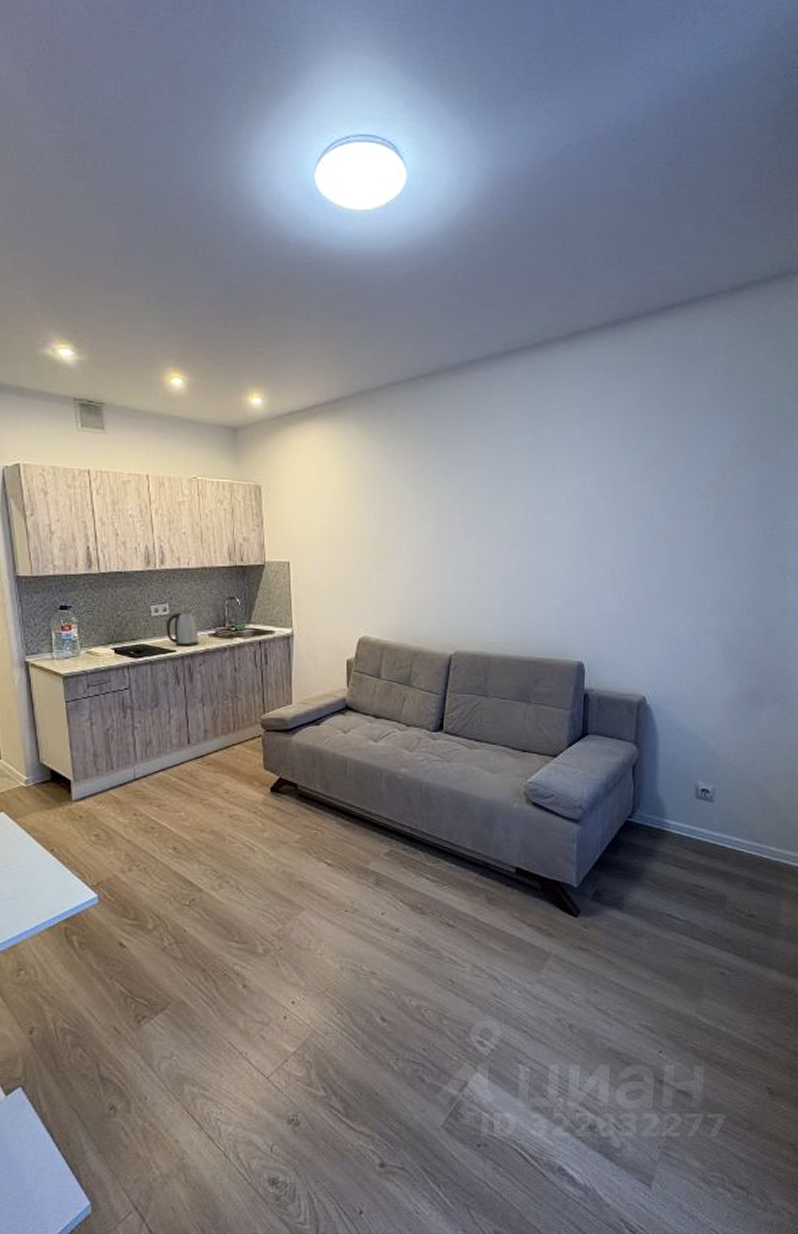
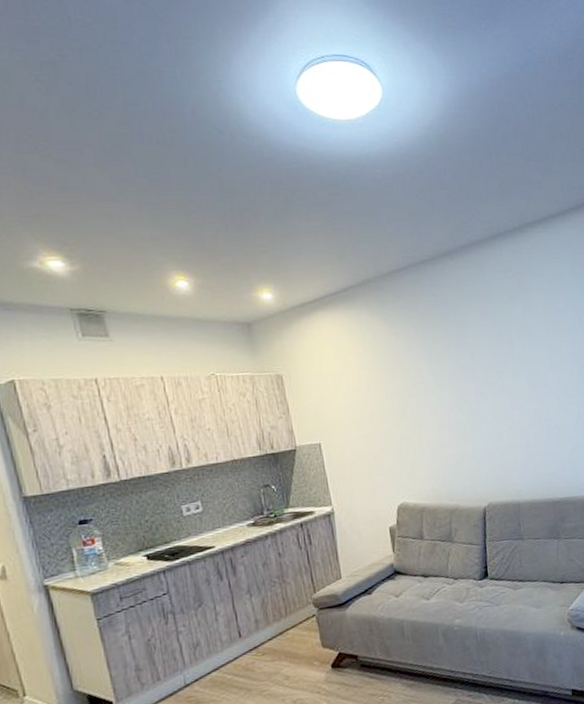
kettle: present [165,611,198,647] -> none [200,505,237,542]

